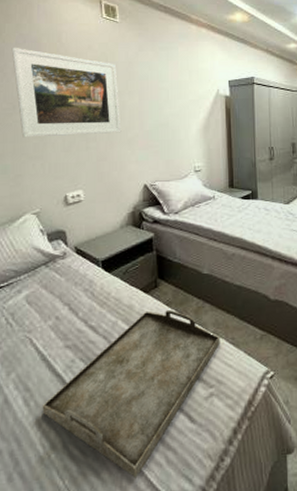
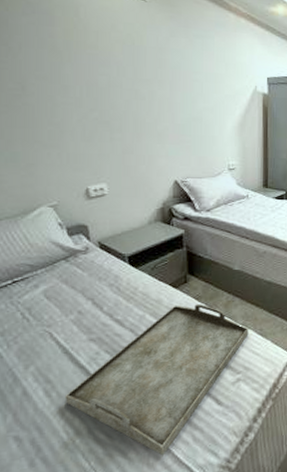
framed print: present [11,48,122,138] -> none [17,18,150,125]

